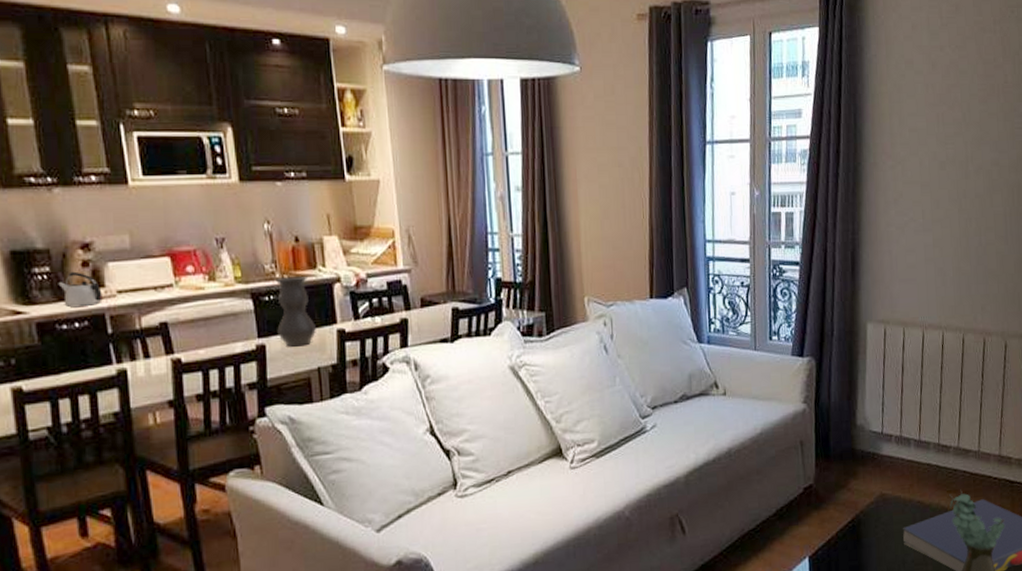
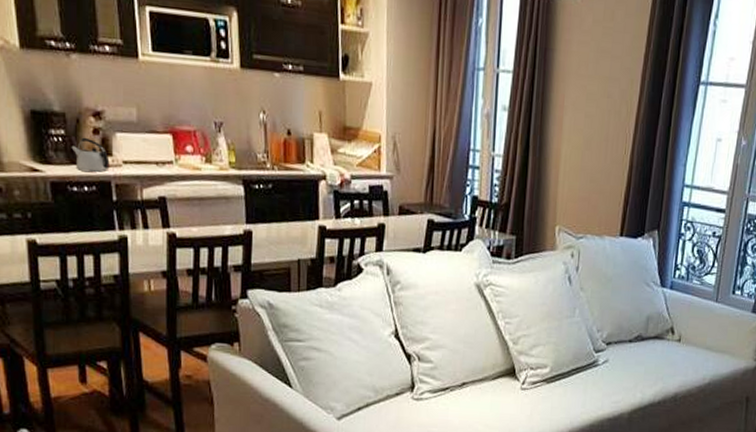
vase: present [274,276,316,347] -> none [264,168,299,237]

